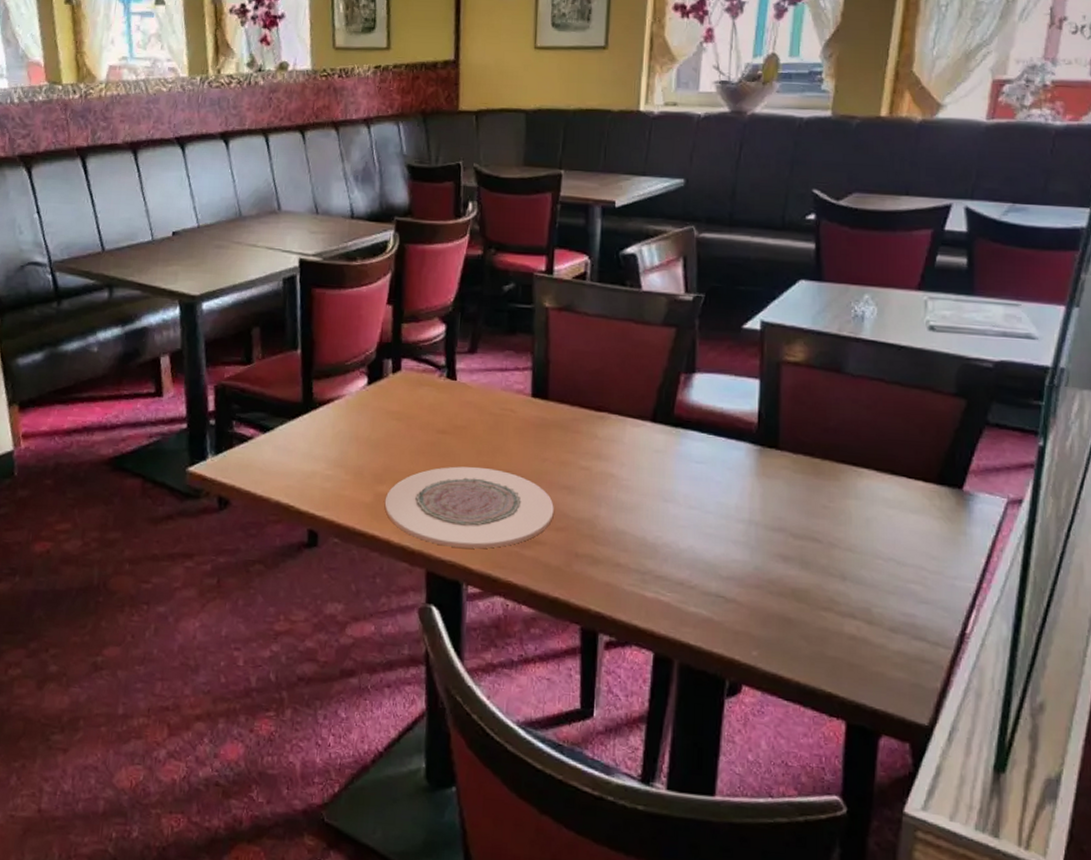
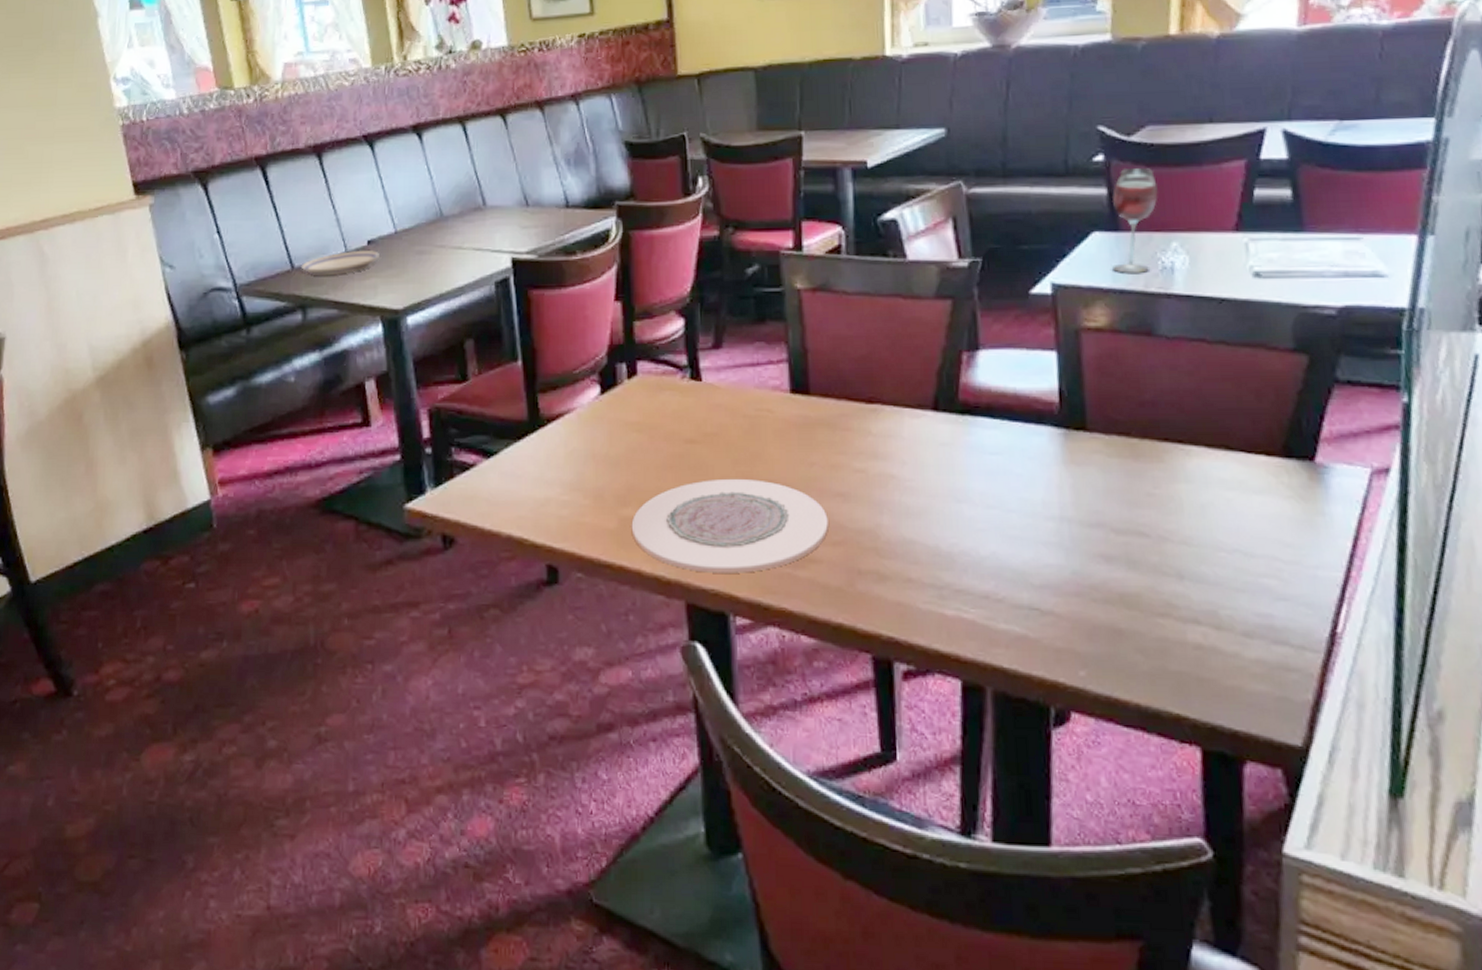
plate: none [110,240,182,260] -> present [301,251,379,276]
wineglass: none [813,227,857,319] -> present [1112,167,1158,273]

